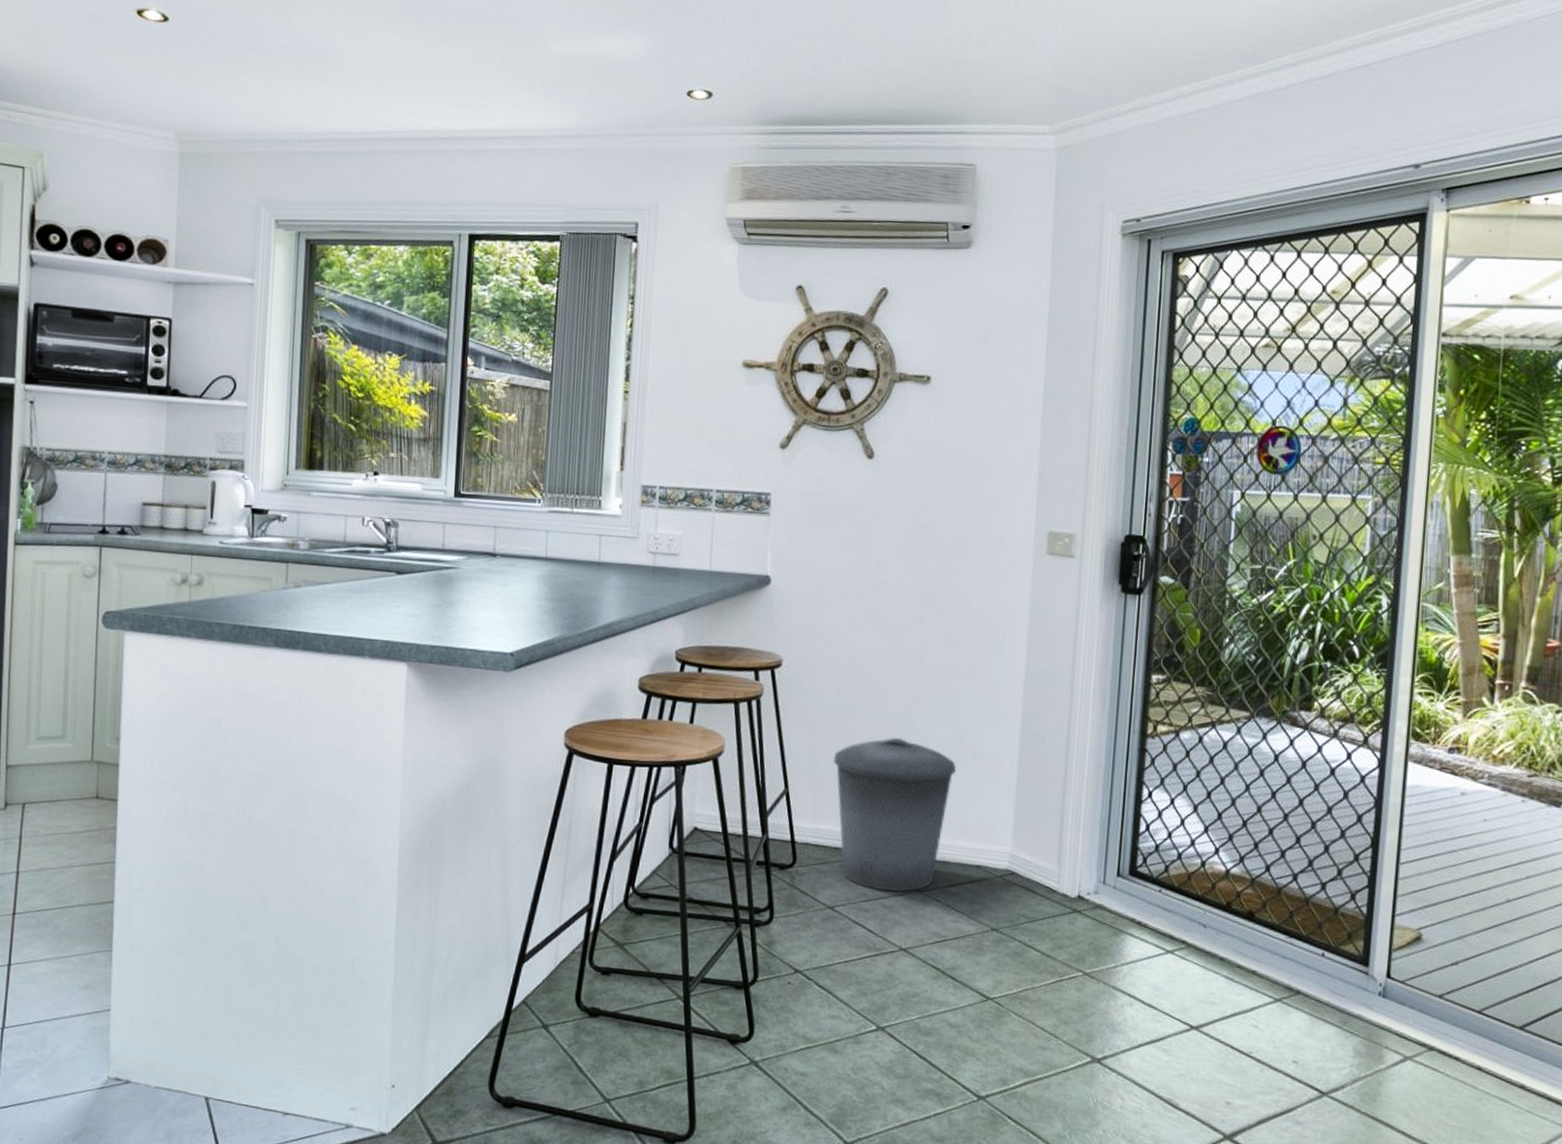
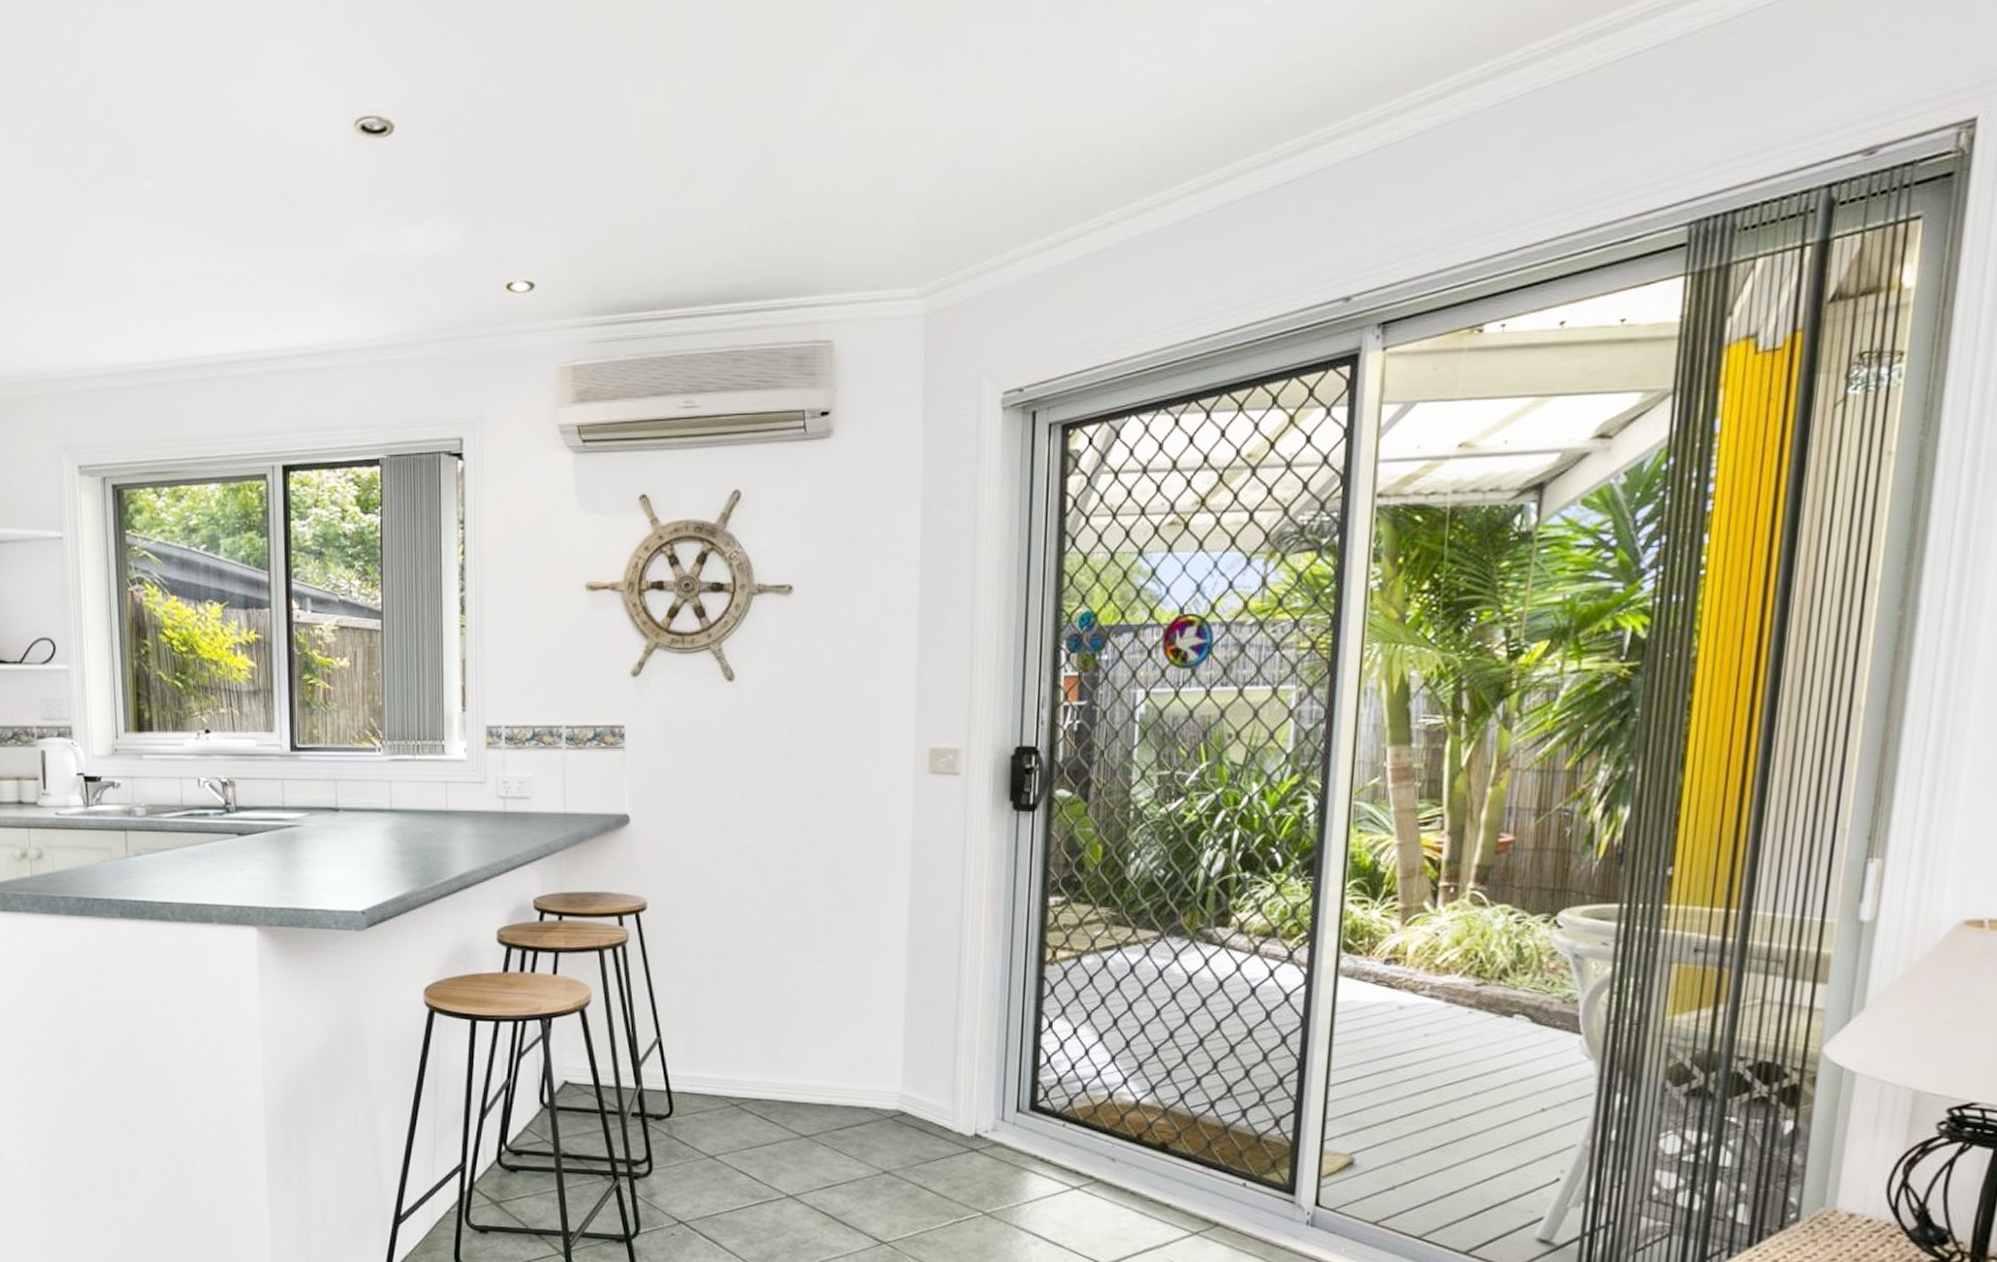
trash can: present [833,737,957,893] -> none [707,978,839,1139]

